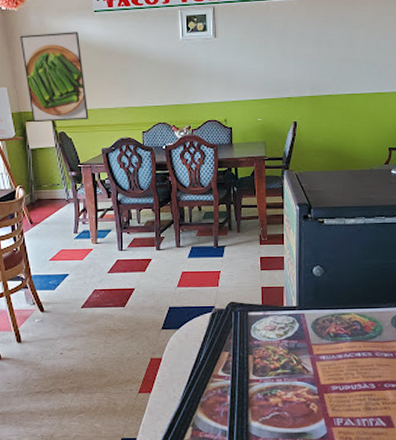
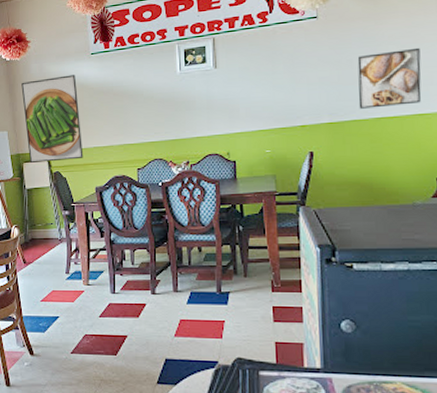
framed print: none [334,34,383,85] -> present [357,47,422,109]

